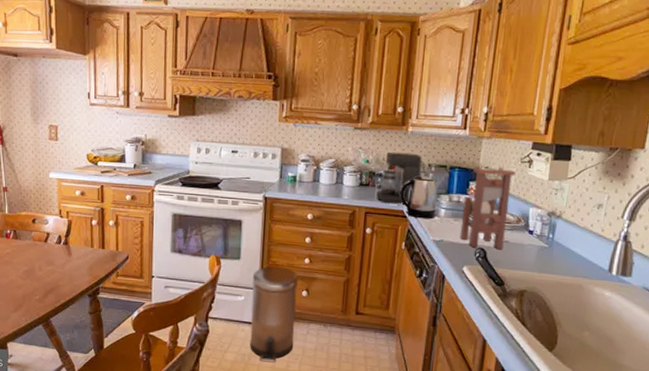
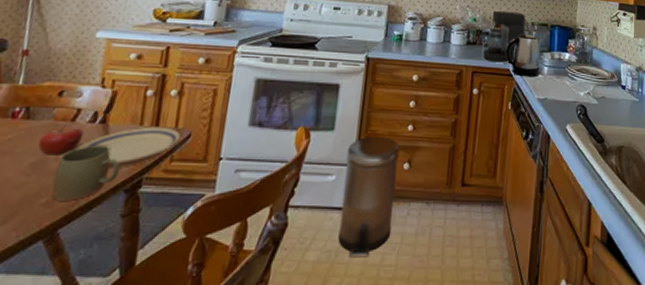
fruit: none [26,244,54,267] -> present [37,124,84,155]
mug: none [40,260,83,299] -> present [52,144,121,201]
plate: none [51,249,121,278] -> present [75,126,181,168]
paper towel holder: present [460,168,517,250] -> none [562,26,608,106]

